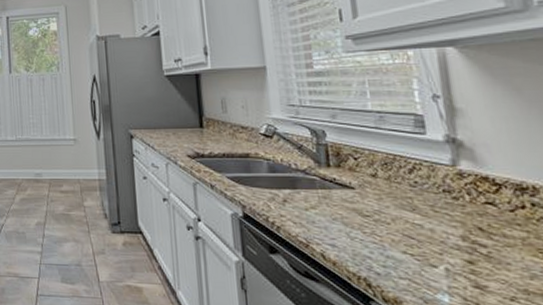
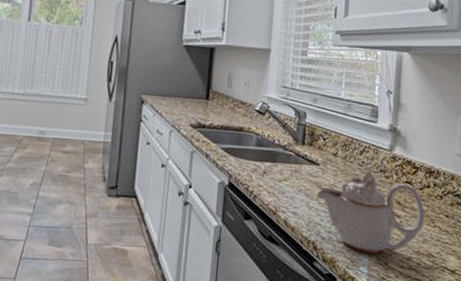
teapot: none [359,192,528,293] -> present [317,171,425,254]

